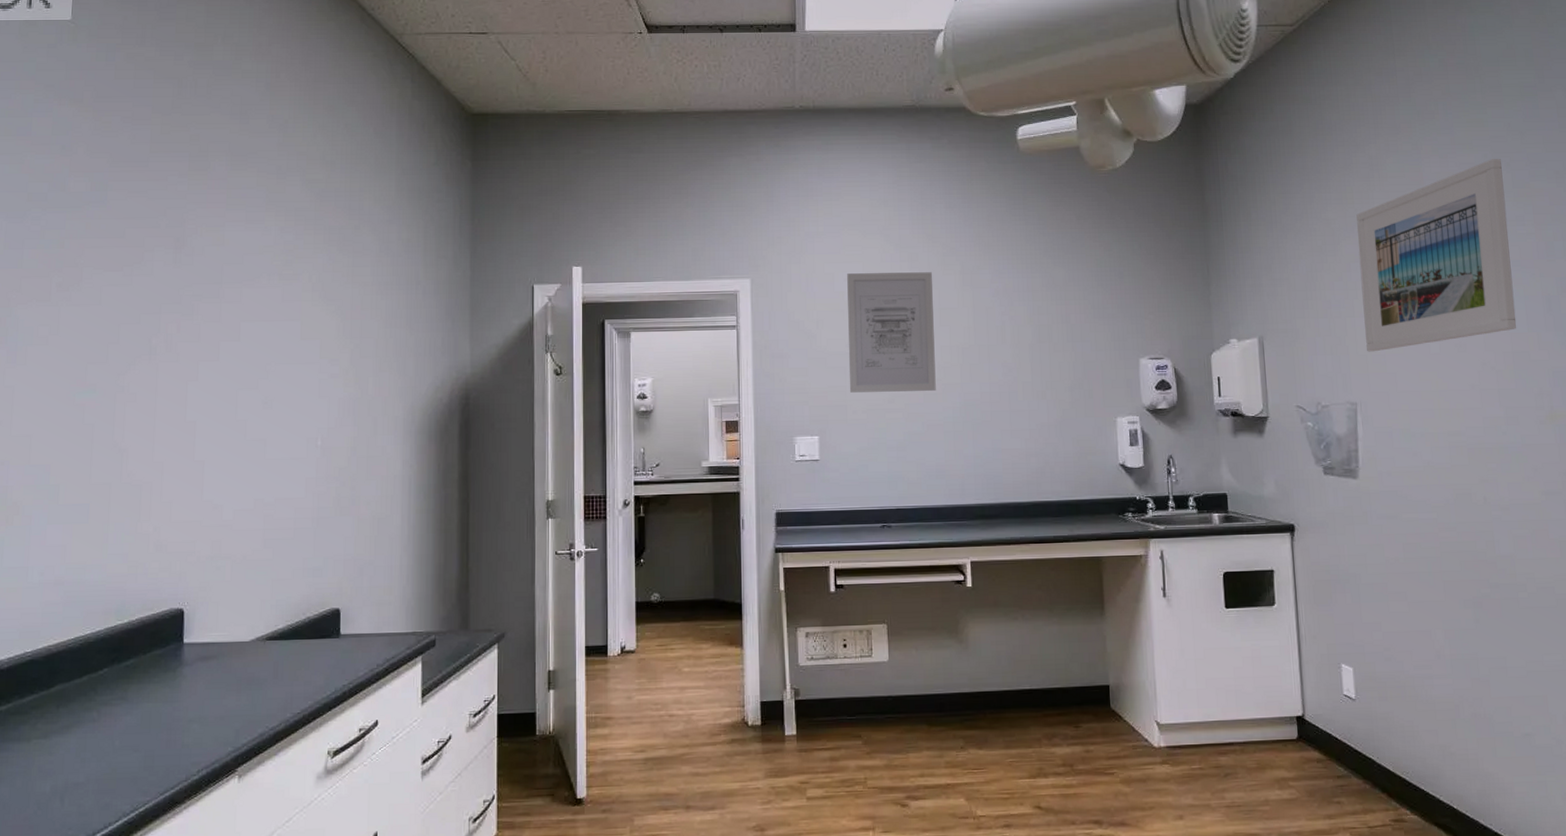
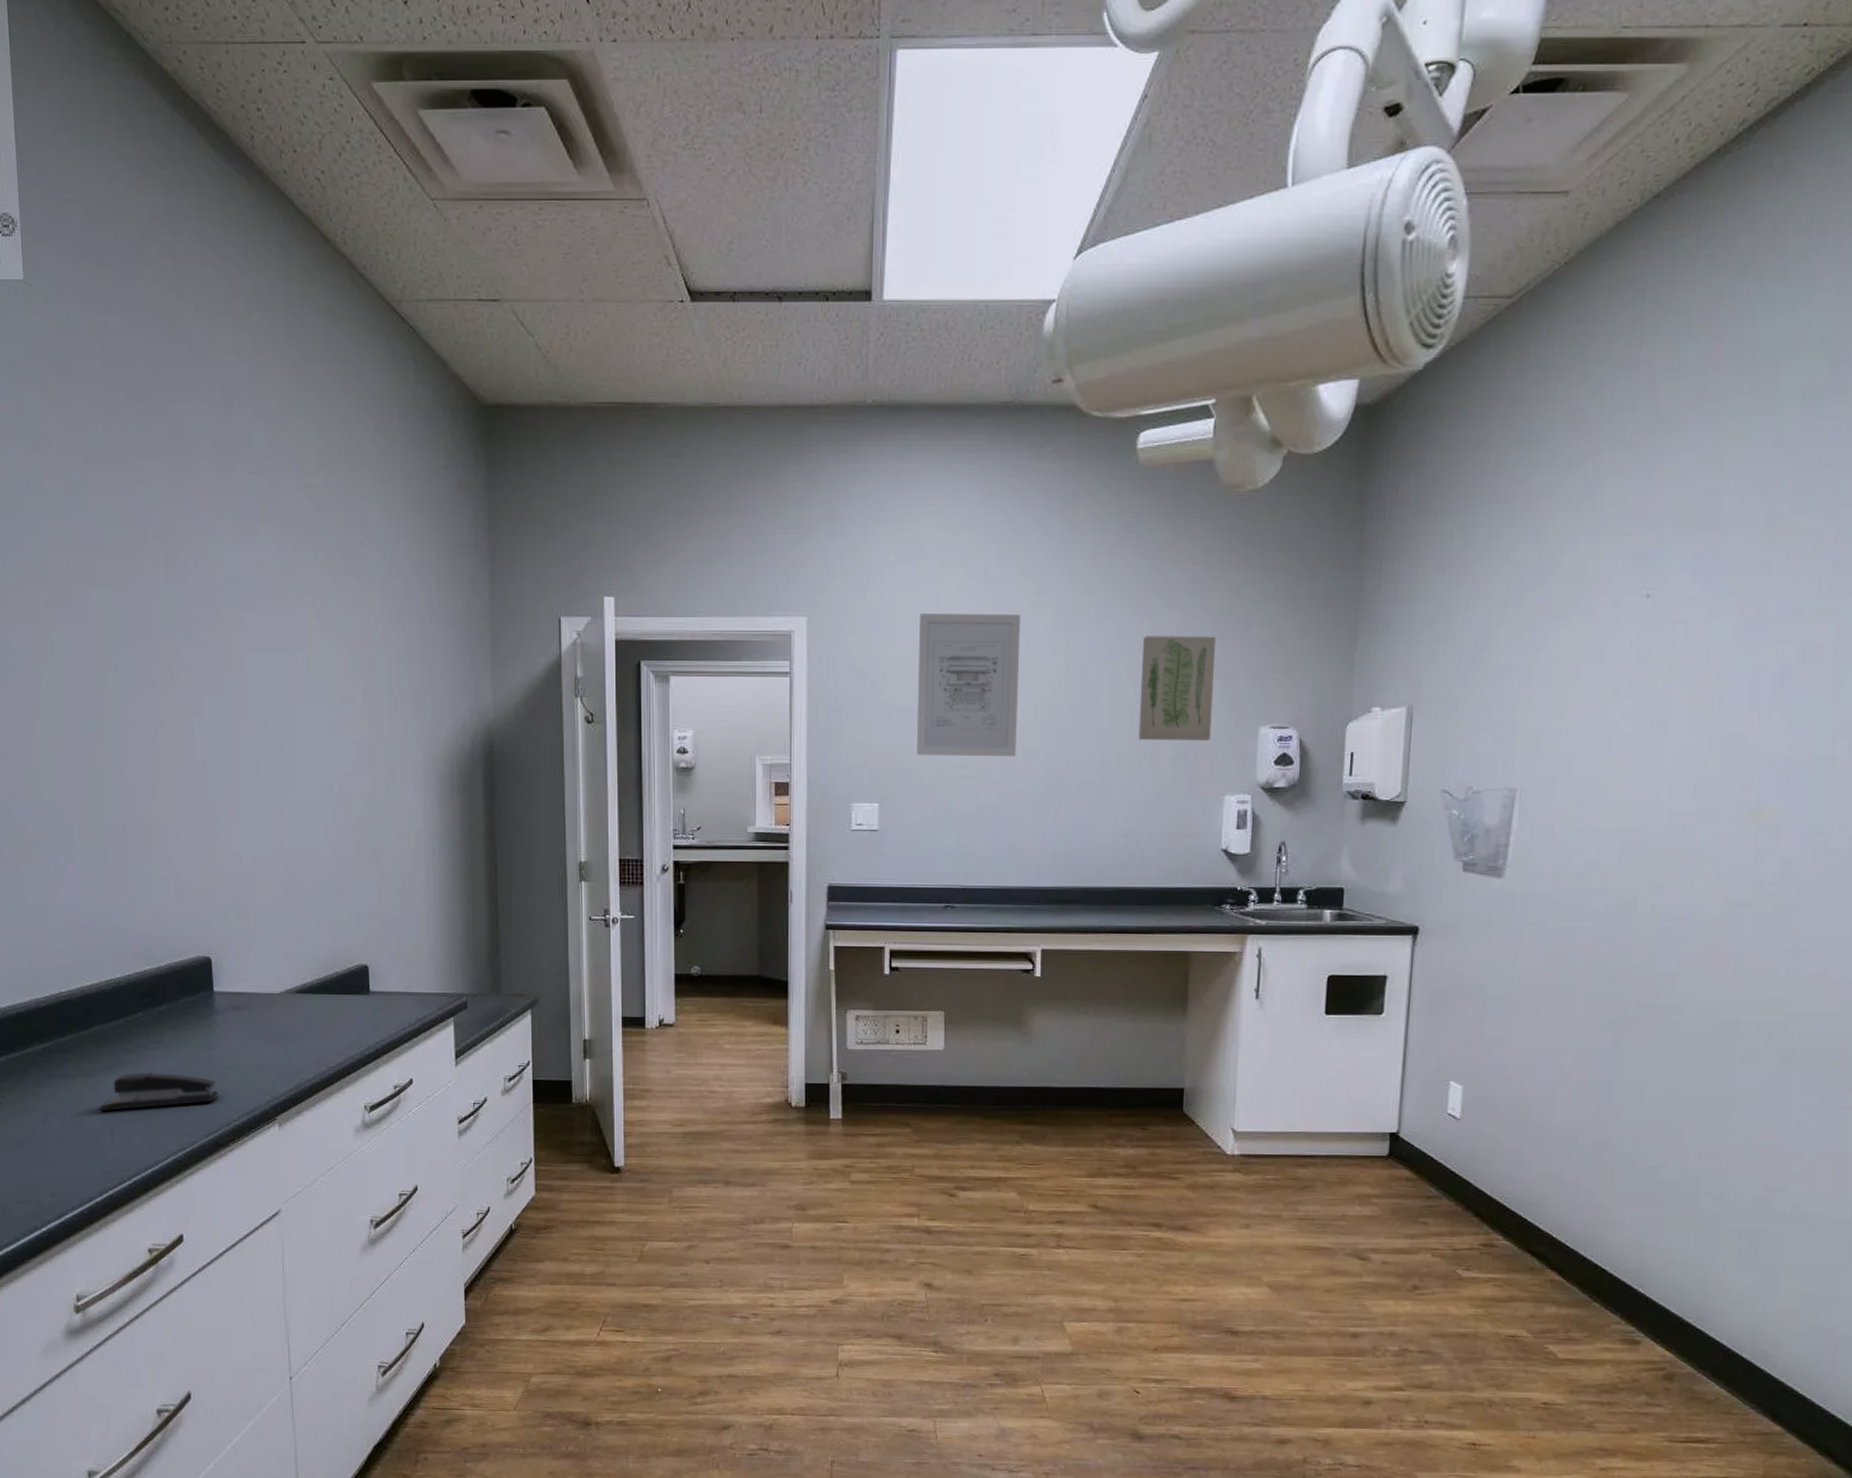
stapler: none [52,729,179,775] -> present [99,1072,218,1112]
wall art: none [1035,285,1100,373] -> present [1138,635,1215,740]
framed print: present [1356,159,1517,352] -> none [1539,485,1758,729]

